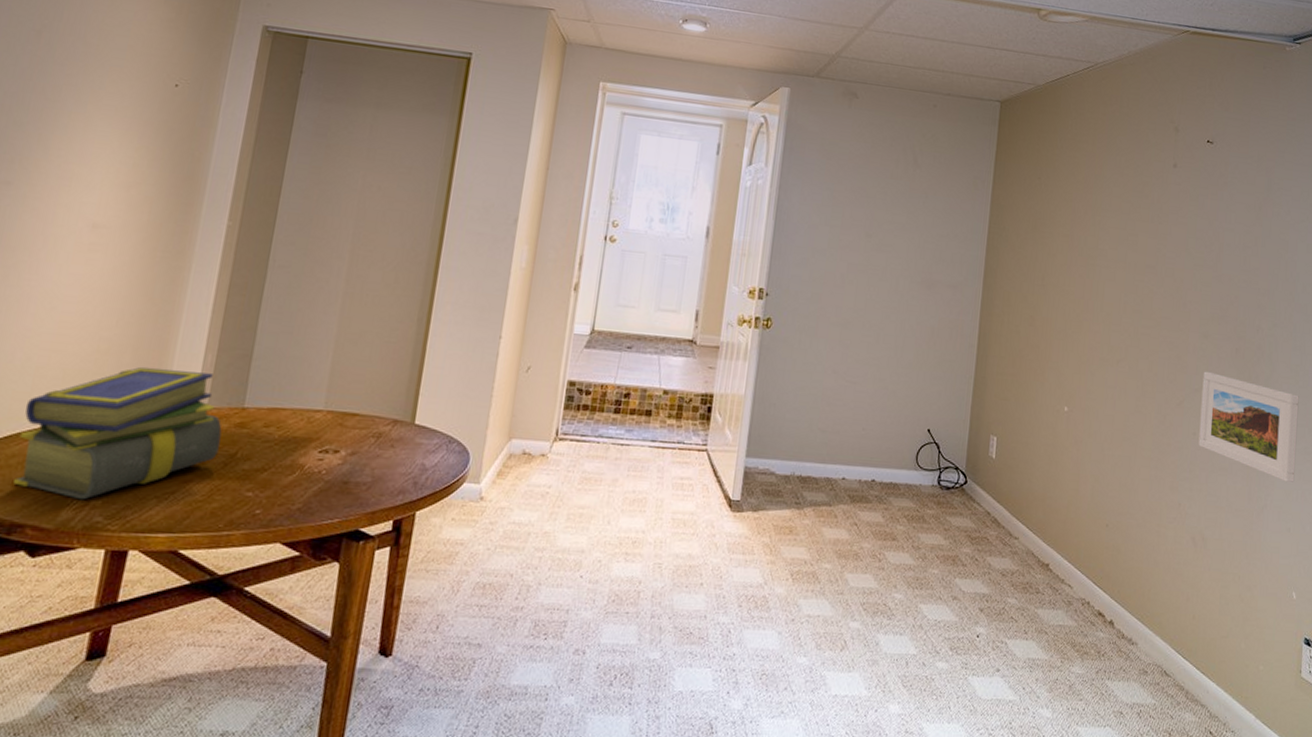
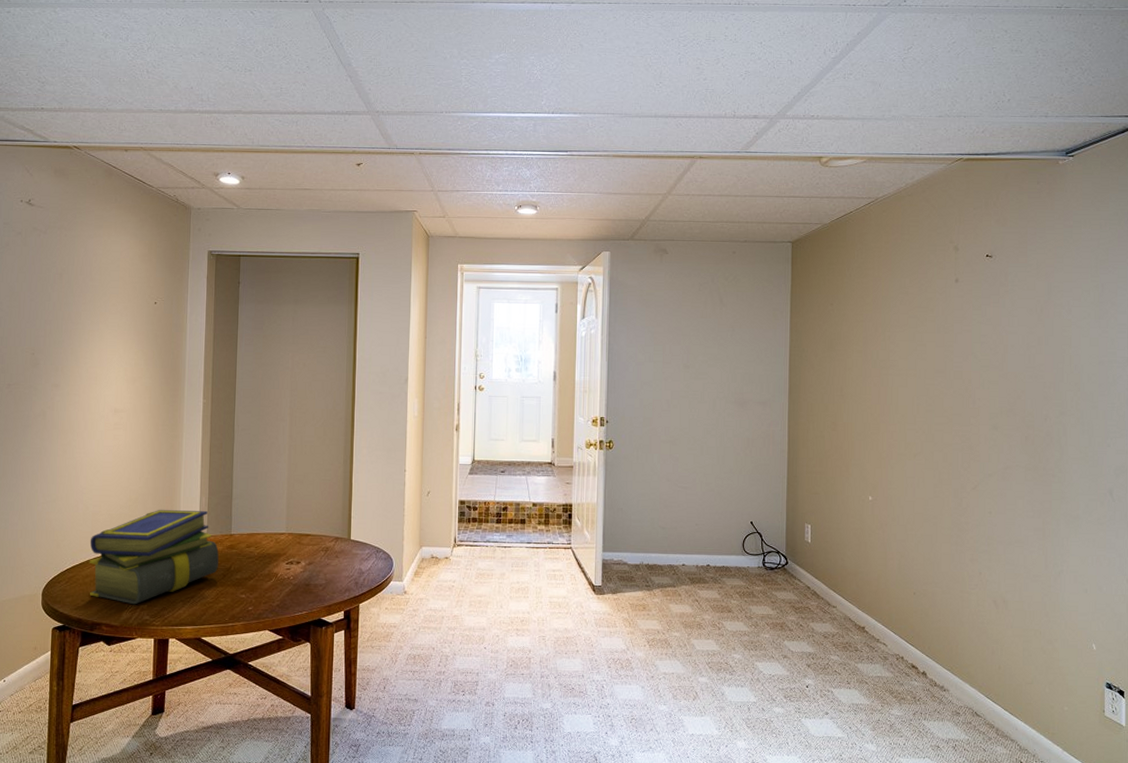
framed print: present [1198,371,1299,482] -> none [995,458,1090,550]

